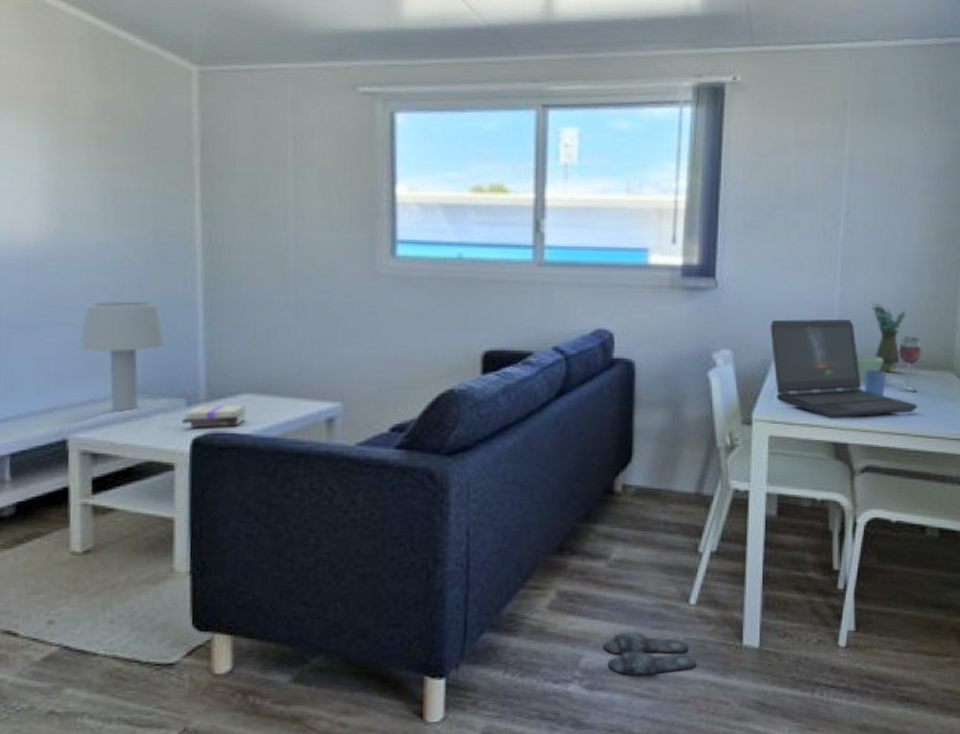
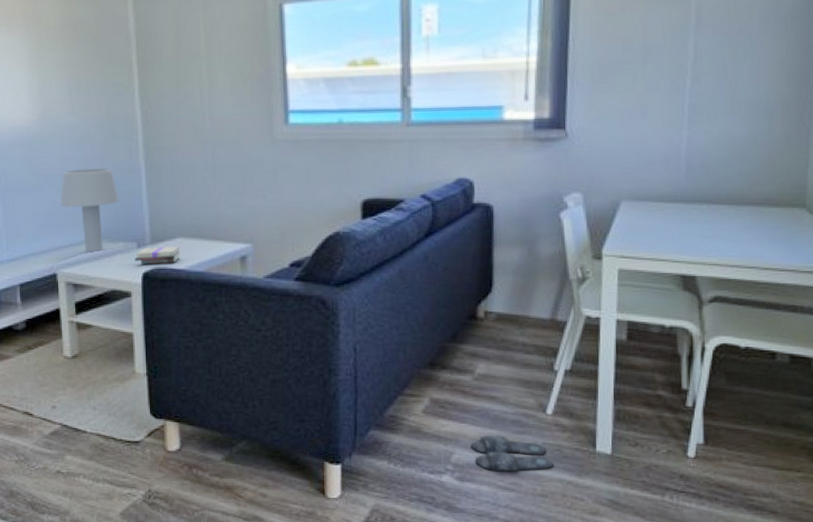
laptop computer: present [770,318,918,419] -> none [618,162,768,254]
bowl: present [856,355,884,383] -> none [704,194,732,220]
mug: present [864,370,886,396] -> none [712,208,735,232]
vase: present [872,301,906,372] -> none [720,144,755,210]
wineglass: present [897,336,922,392] -> none [746,176,772,228]

